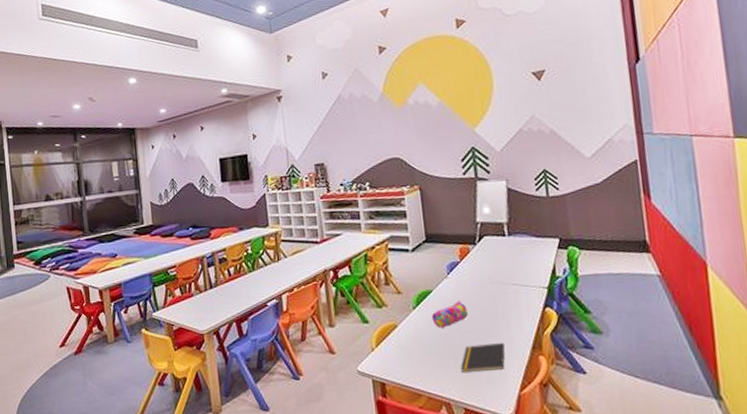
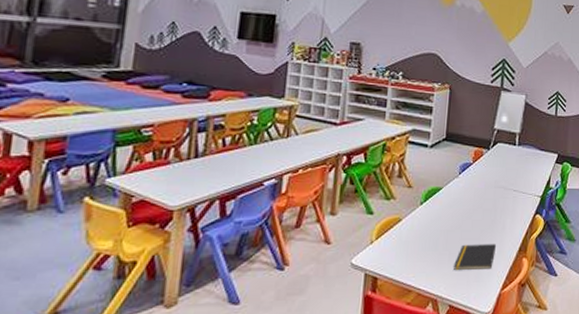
pencil case: present [431,301,468,328] -> none [436,201,470,226]

